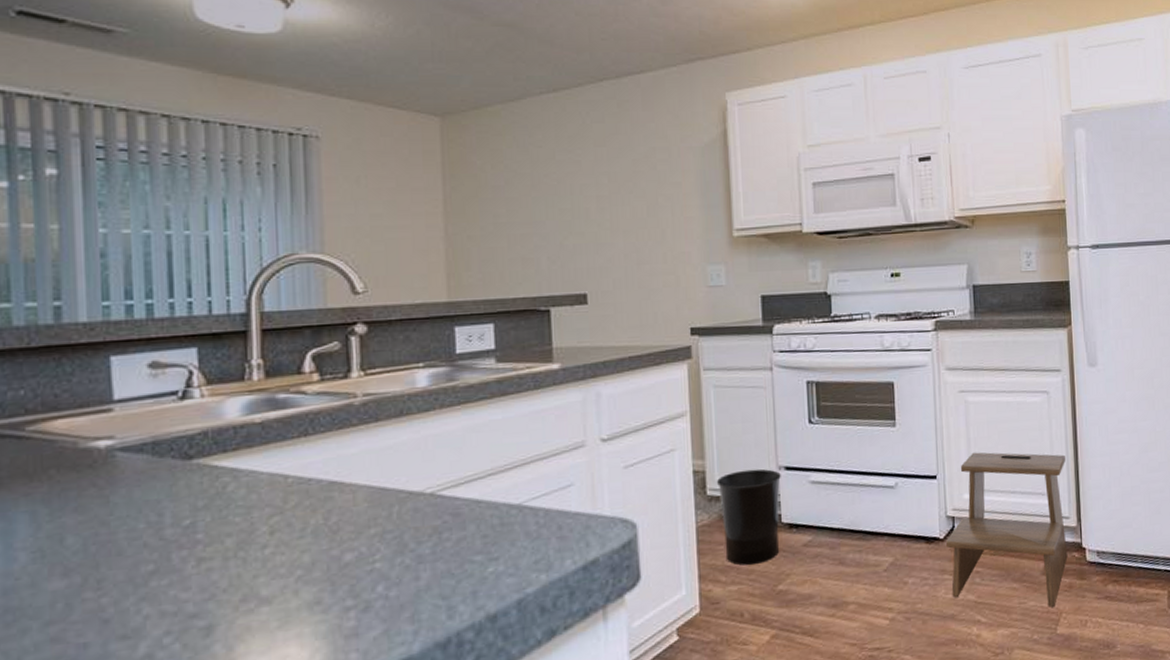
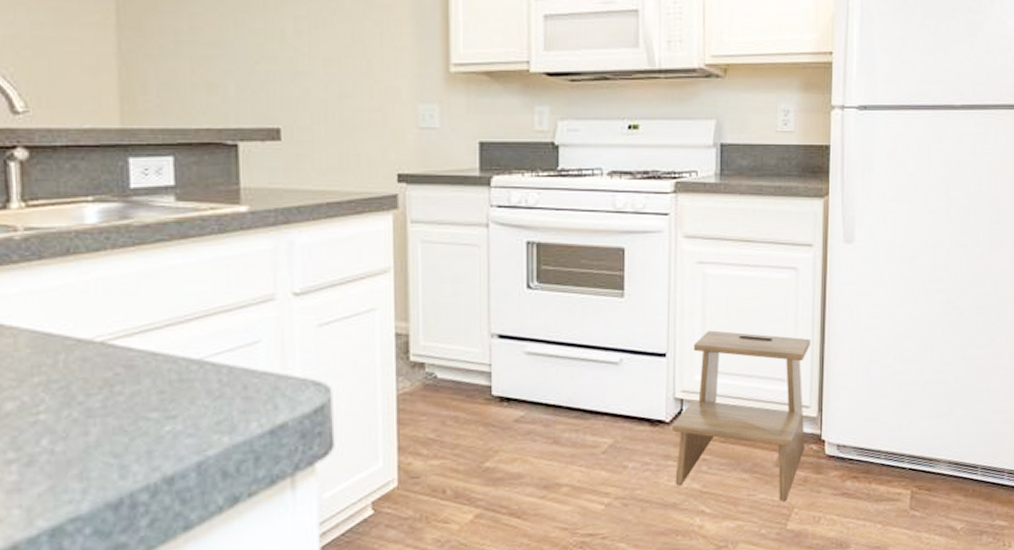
waste bin: present [716,468,781,565] -> none [420,335,493,439]

